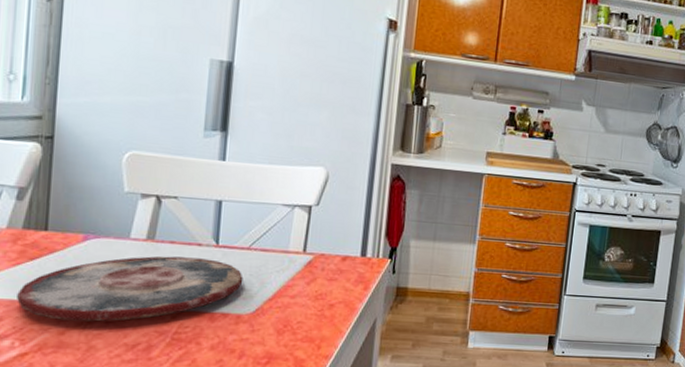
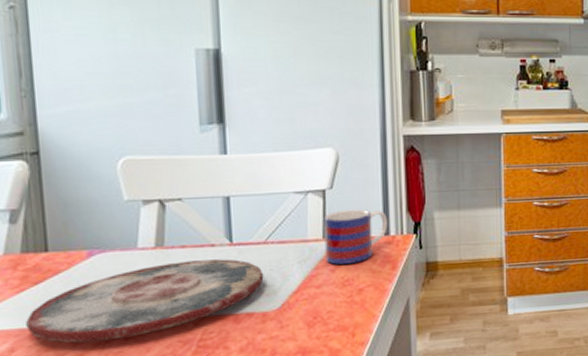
mug: none [303,227,367,279] -> present [323,209,388,265]

